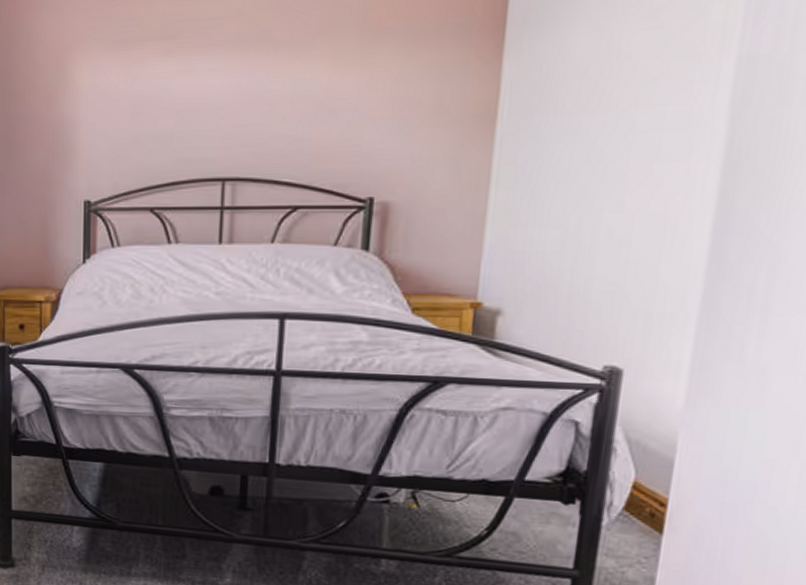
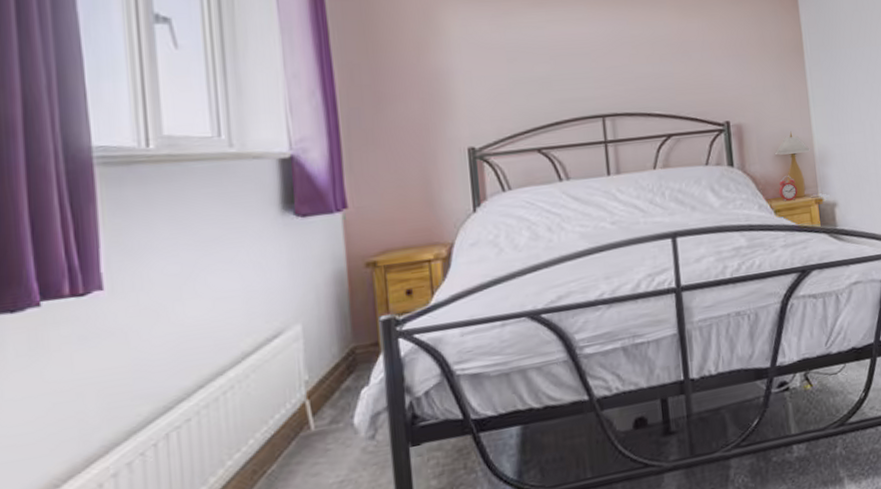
alarm clock: none [422,269,449,300] -> present [778,175,798,202]
table lamp: none [426,217,480,299] -> present [774,131,811,199]

